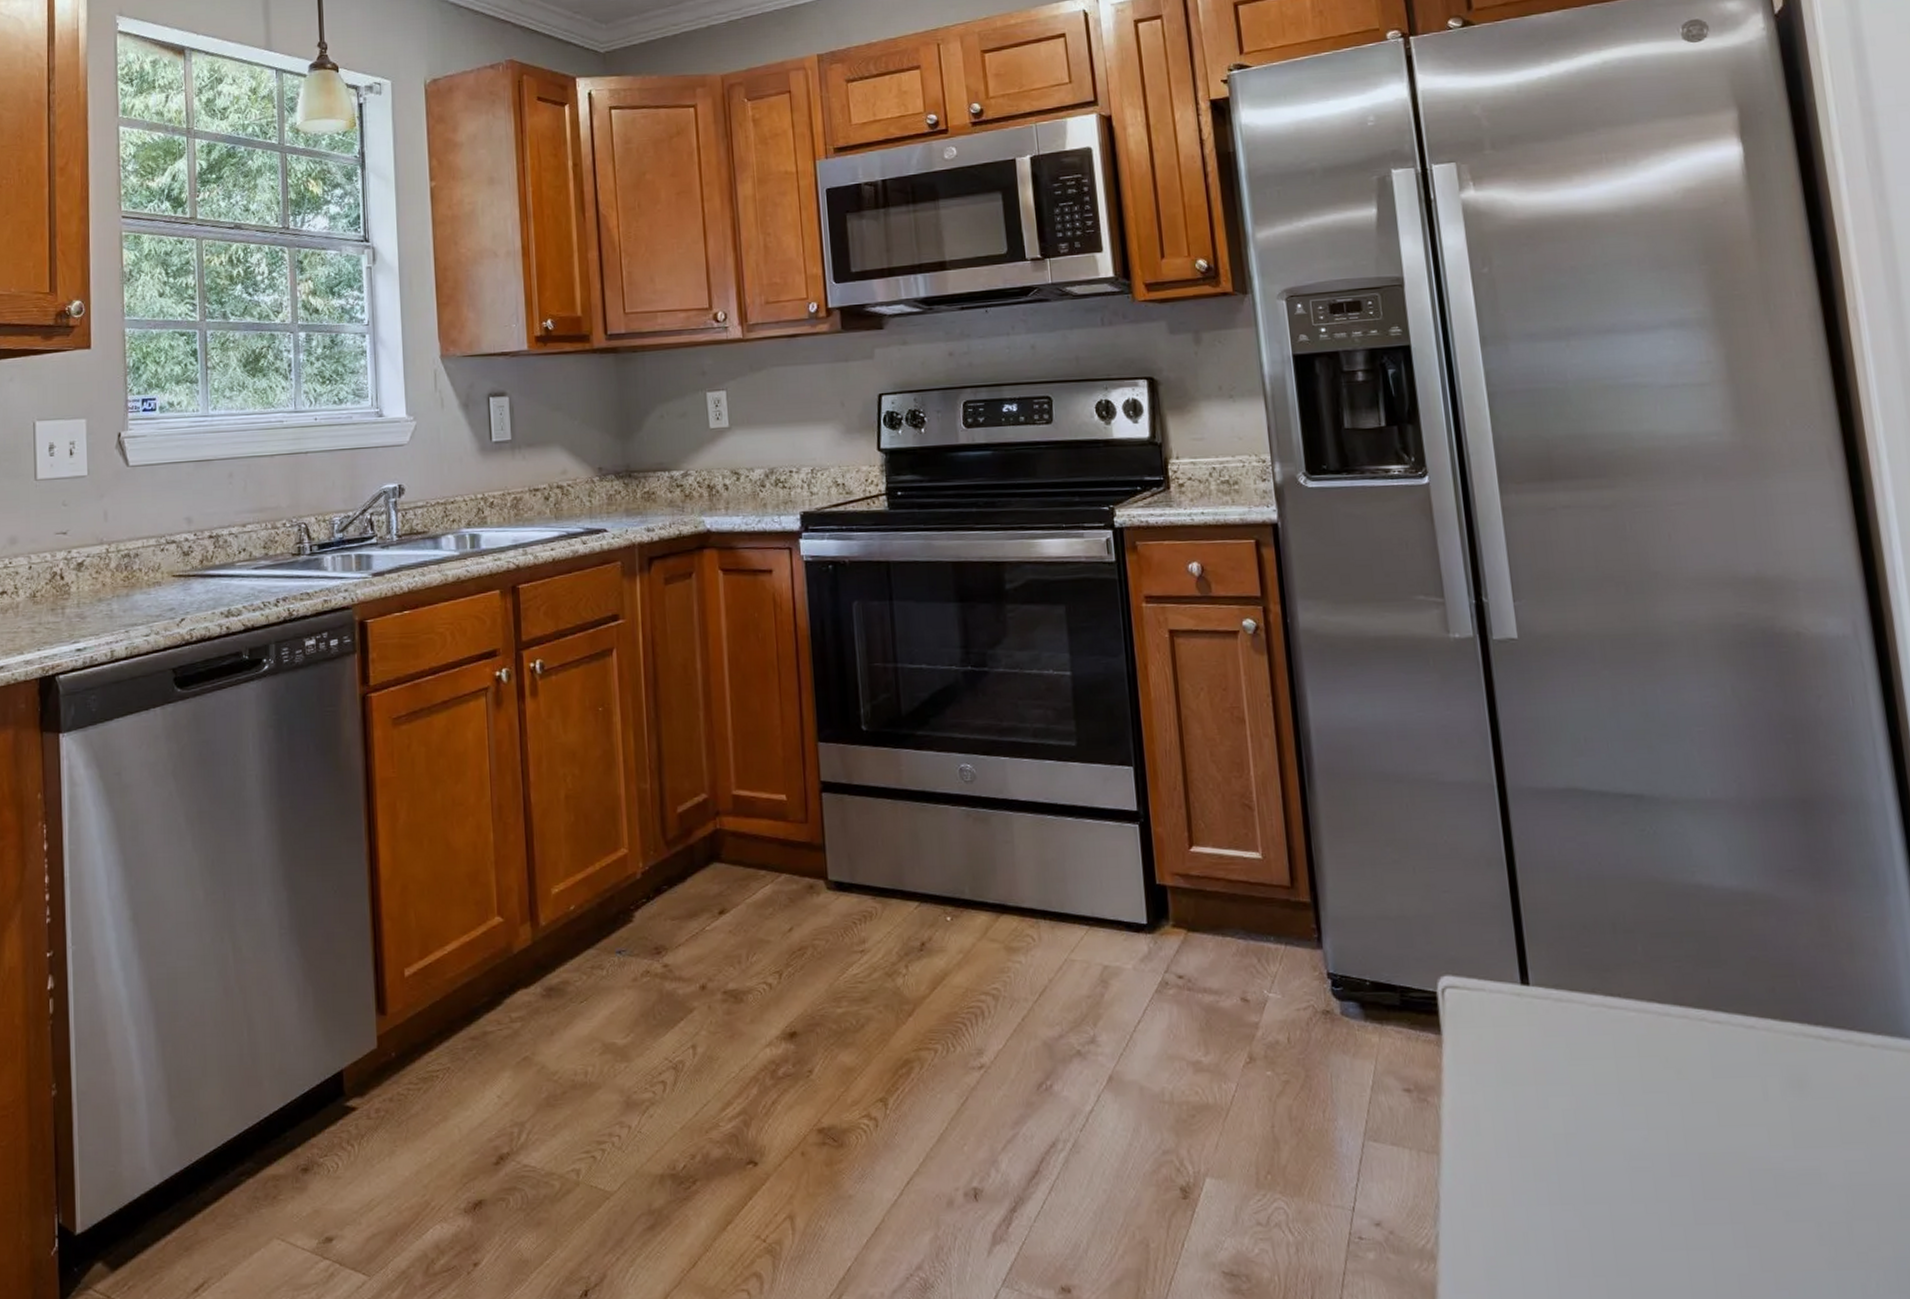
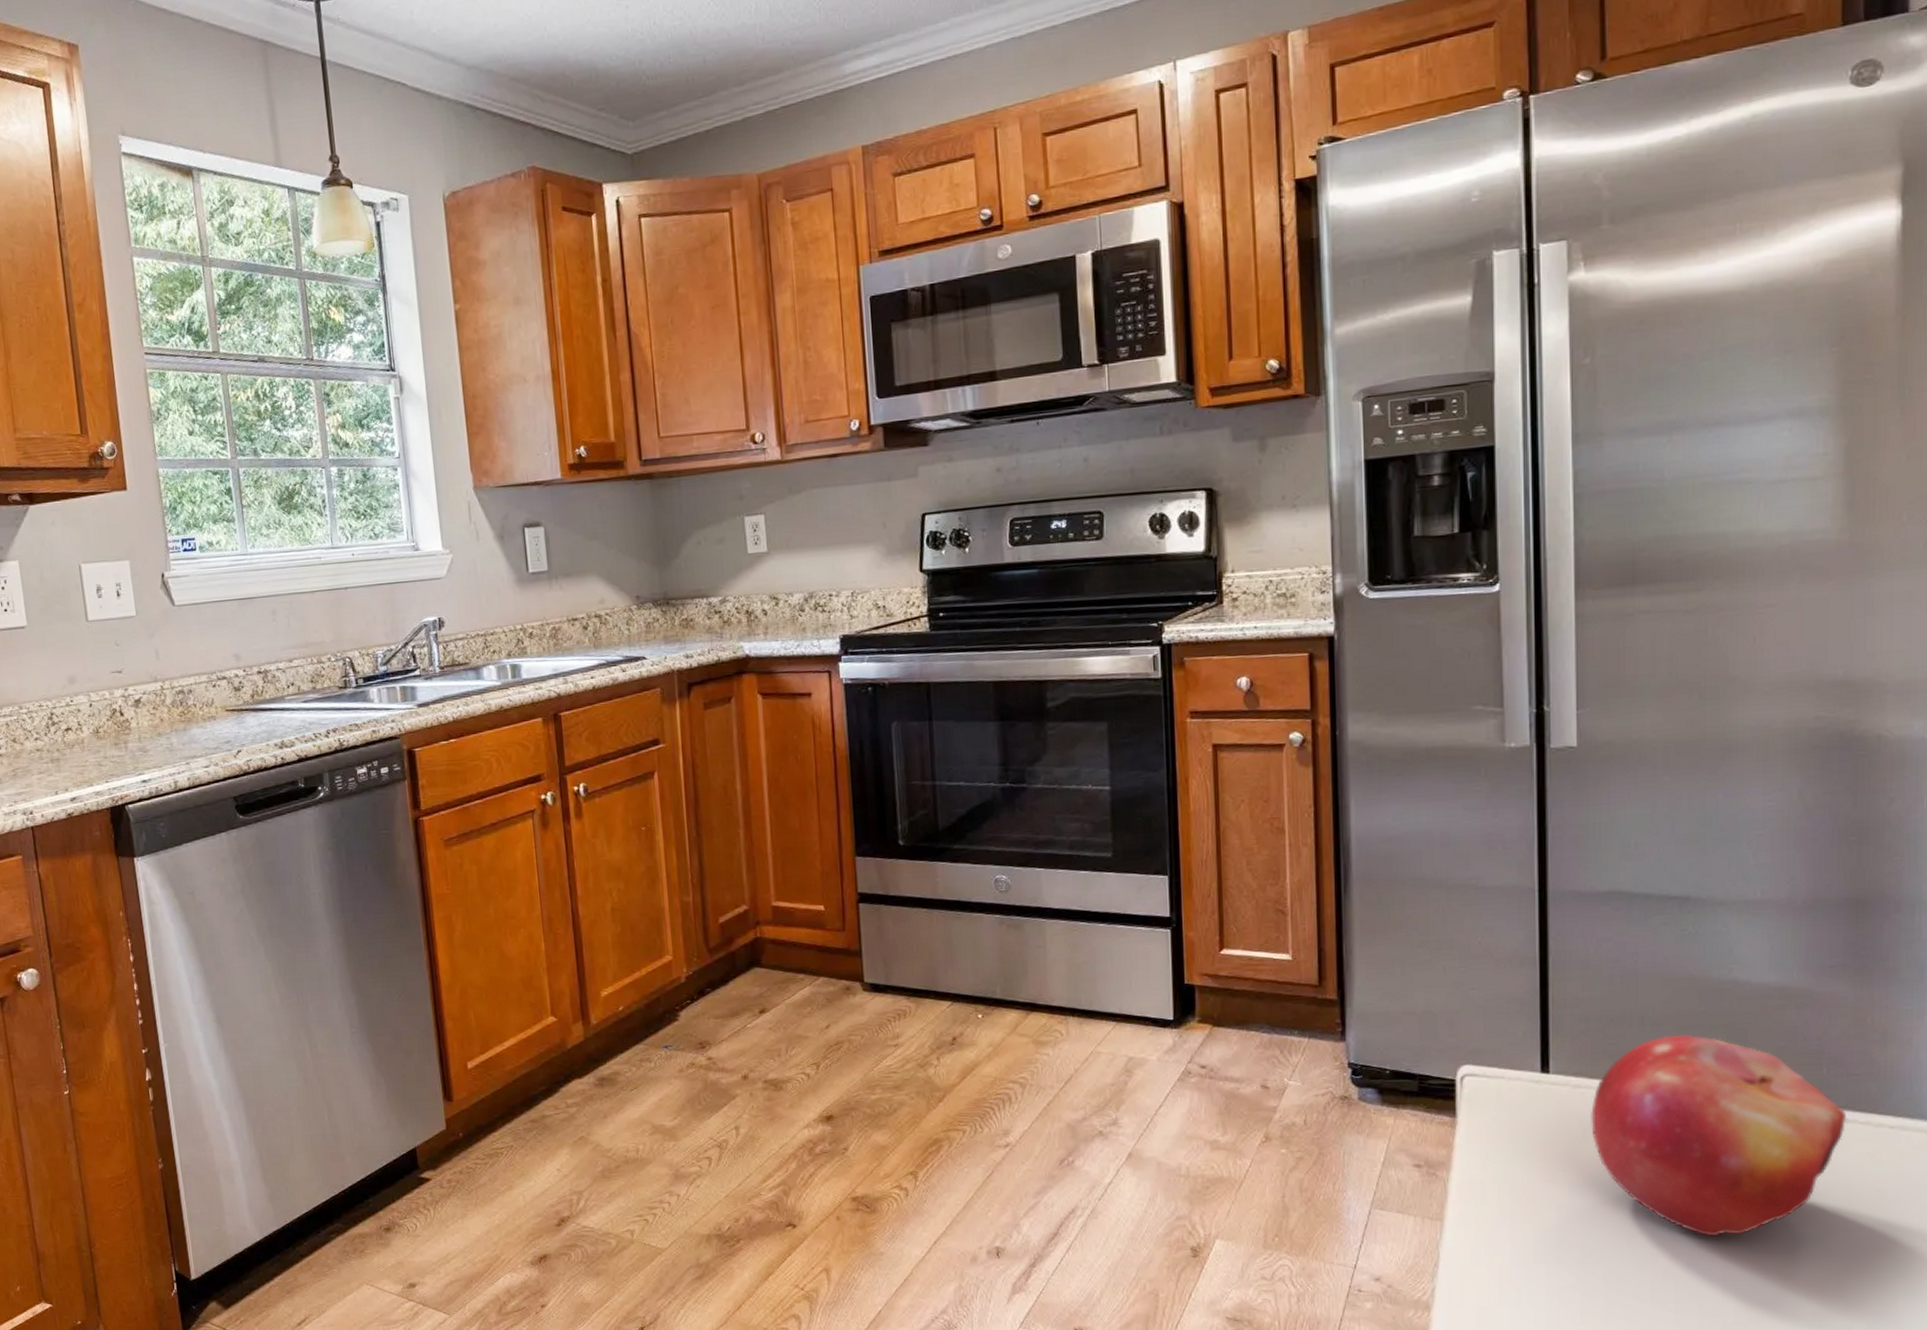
fruit: none [1575,943,1829,1172] -> present [1591,1034,1847,1237]

